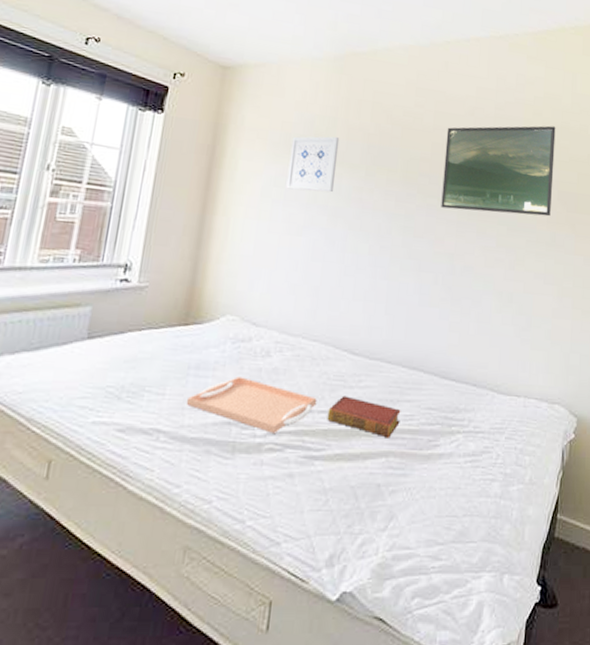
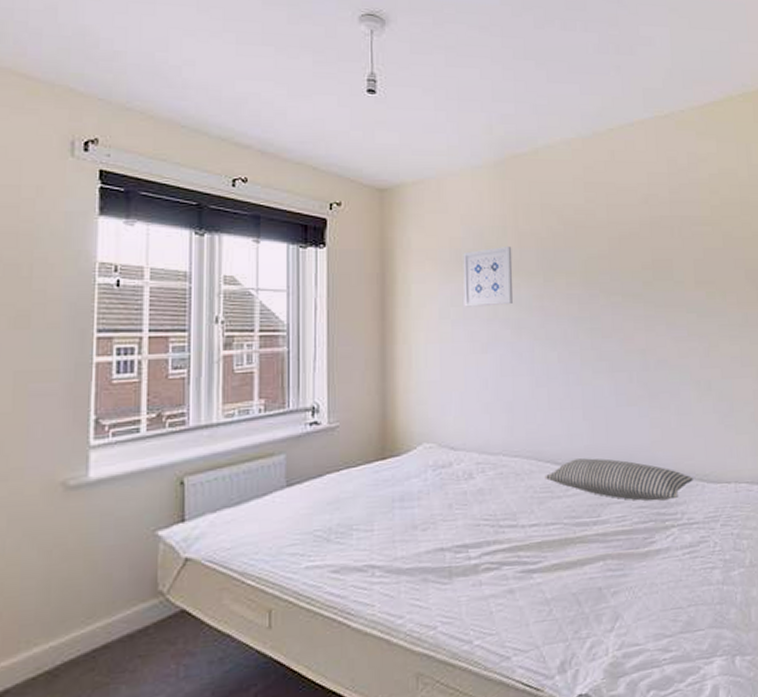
serving tray: present [186,377,317,433] -> none [396,502,527,553]
book: present [327,395,401,438] -> none [539,506,613,542]
pillow: none [340,351,484,405] -> present [545,458,693,501]
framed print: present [441,125,556,217] -> none [622,203,740,304]

